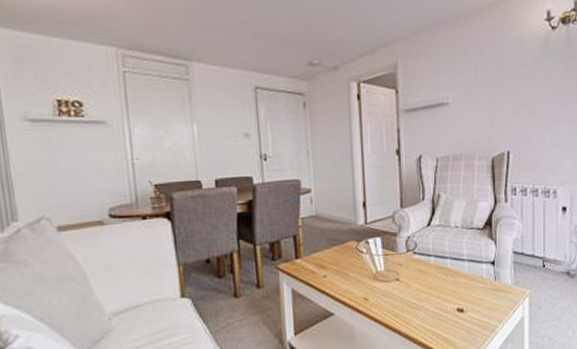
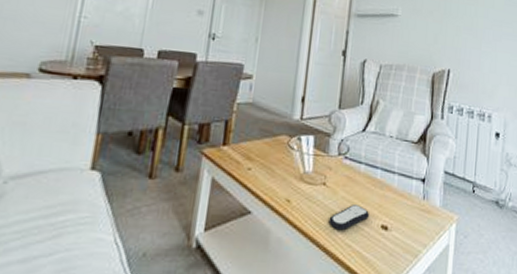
remote control: none [407,294,445,319] -> present [328,205,370,231]

